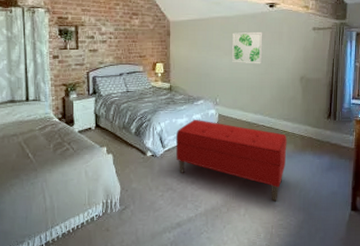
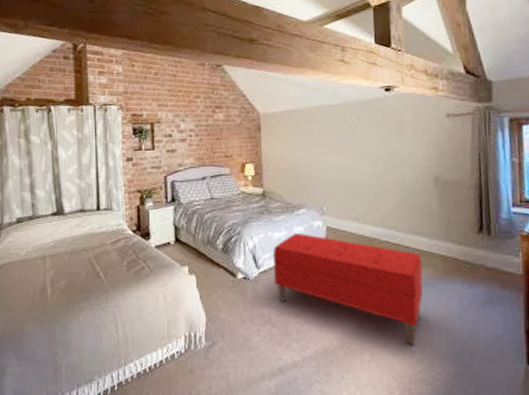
wall art: present [232,31,263,64] -> none [339,121,381,163]

